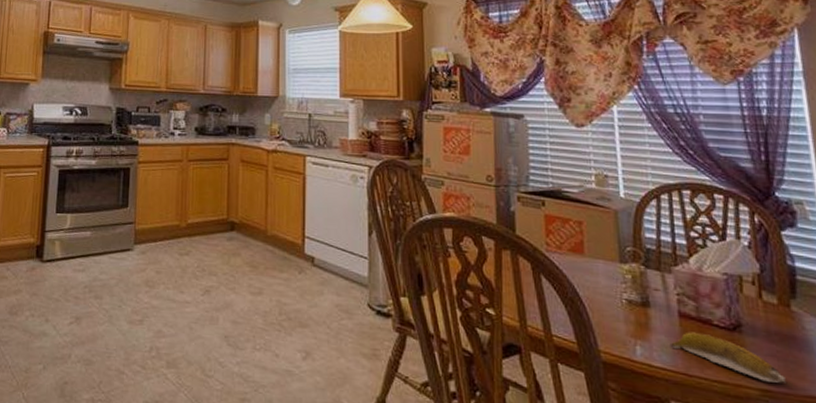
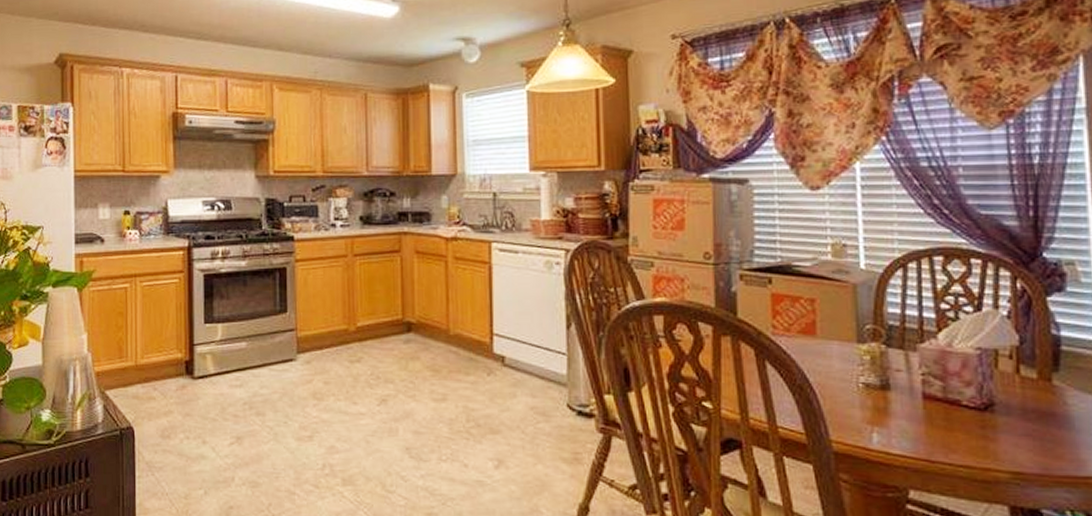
banana: present [670,332,786,383] -> none [911,414,1041,464]

